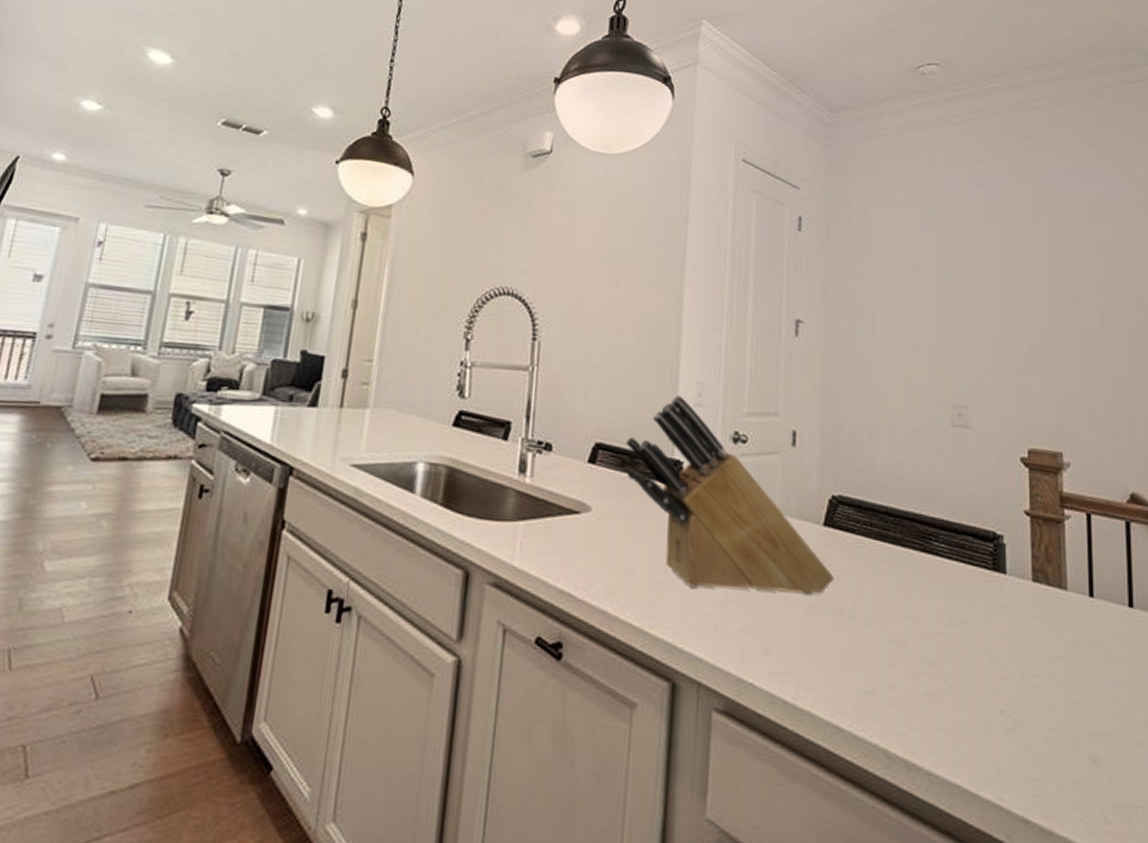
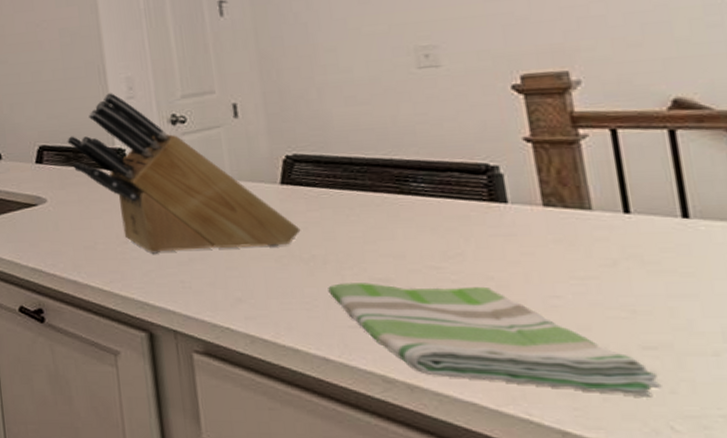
dish towel: none [850,642,1101,786] -> present [328,283,660,397]

